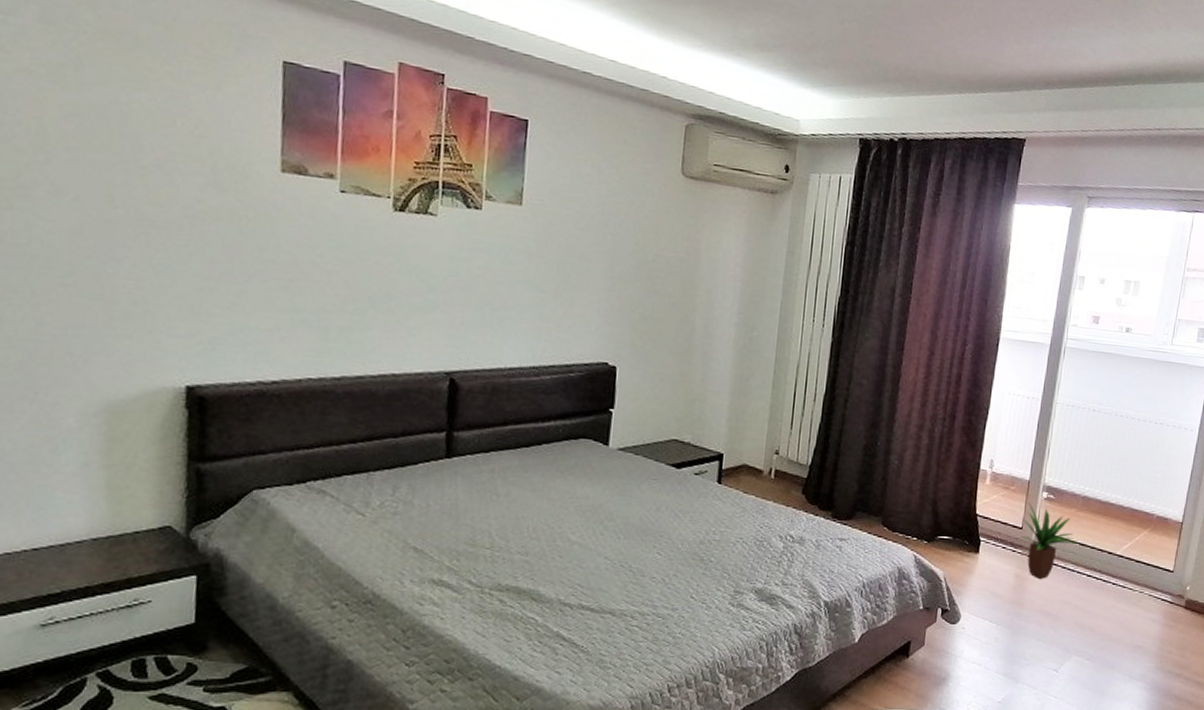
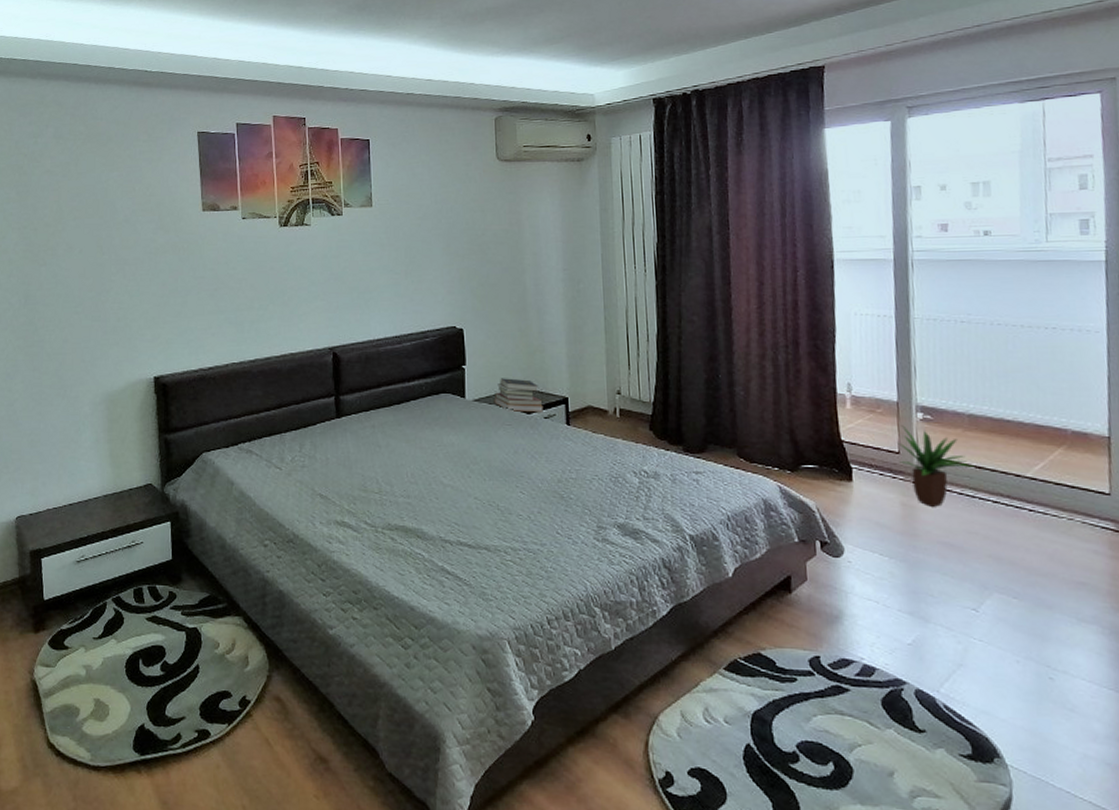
books: none [641,426,696,468] -> present [494,378,543,413]

